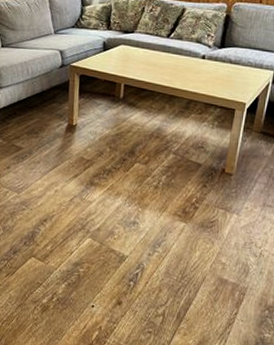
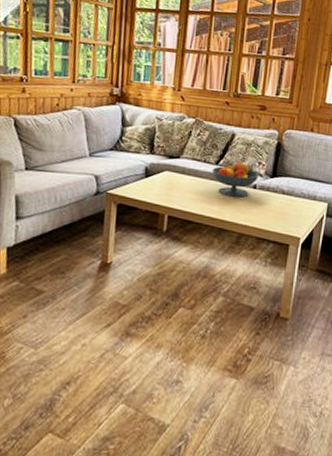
fruit bowl: none [163,34,209,67] -> present [211,162,260,198]

